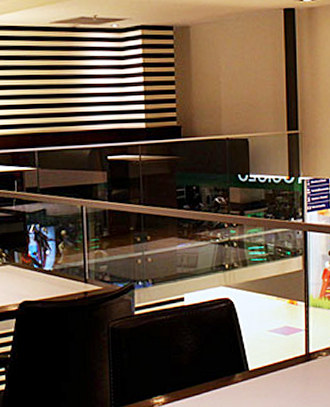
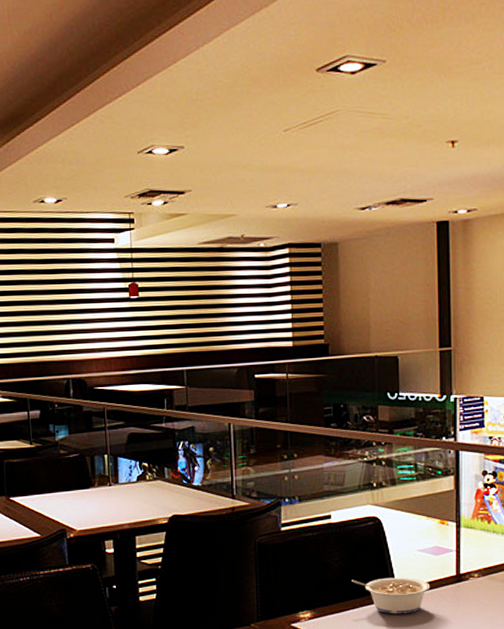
legume: none [205,358,281,396] -> present [352,577,431,615]

